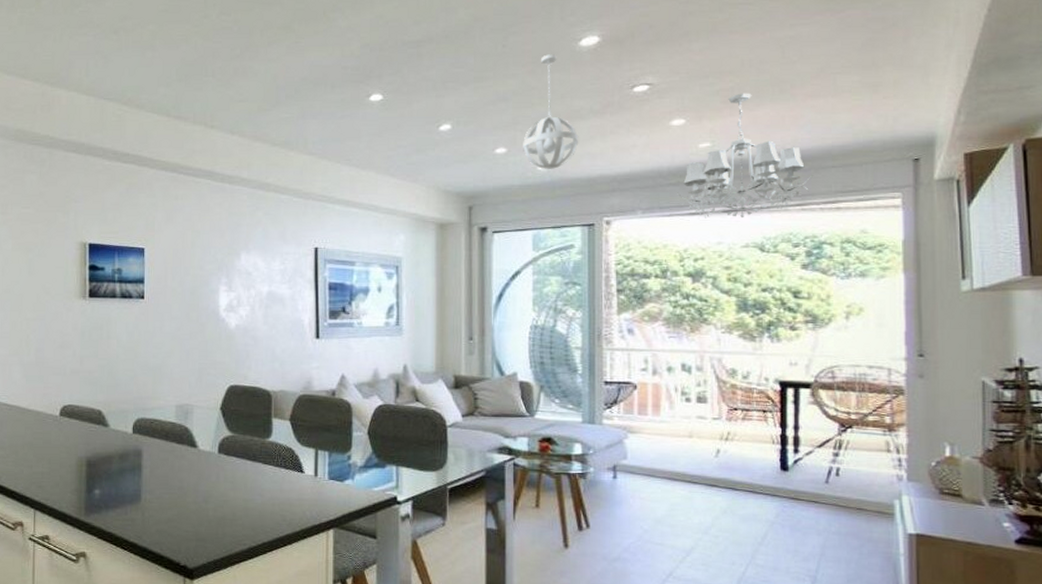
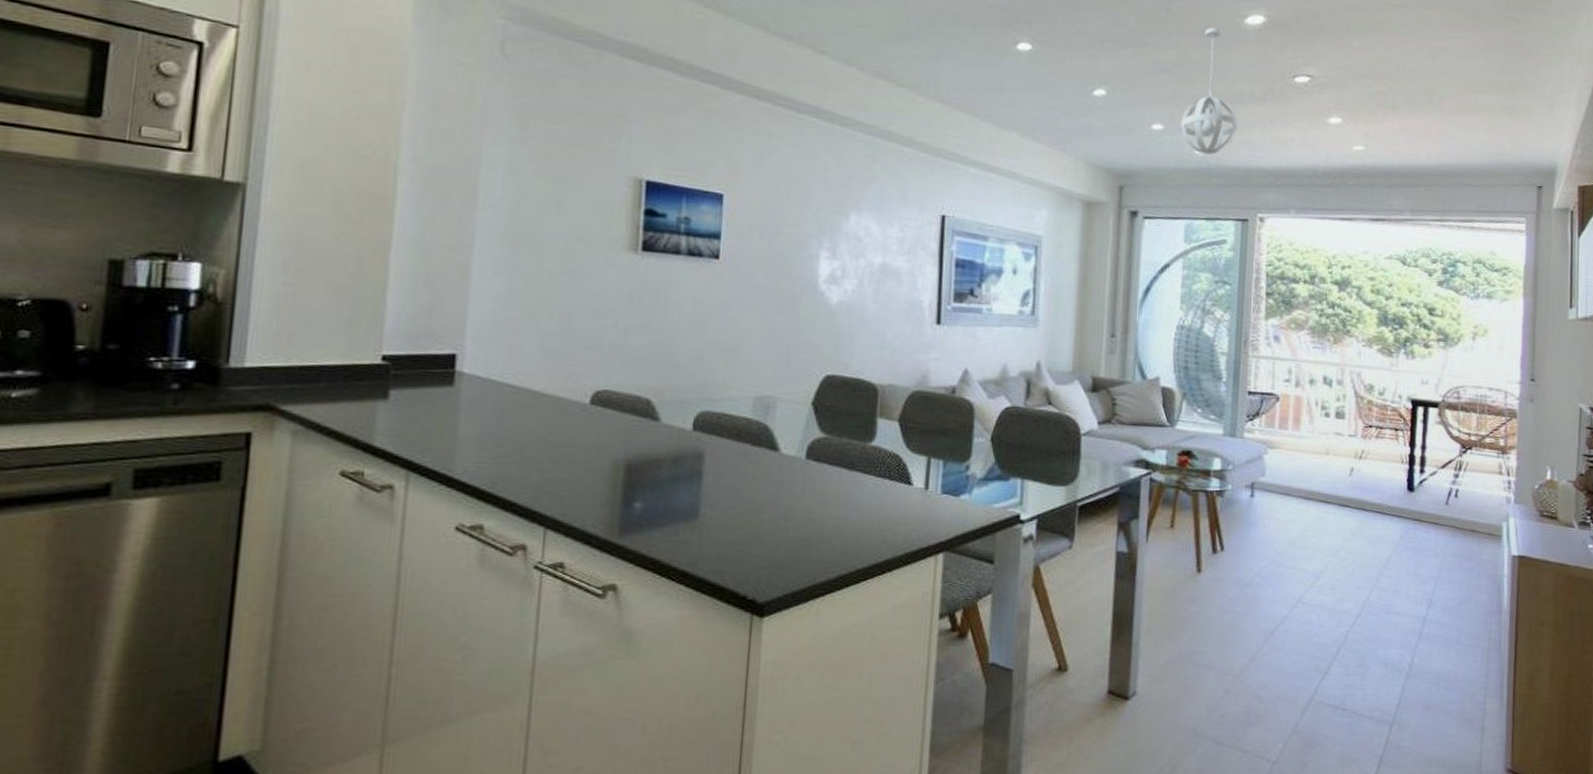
chandelier: present [677,93,814,219] -> none [1330,98,1454,229]

